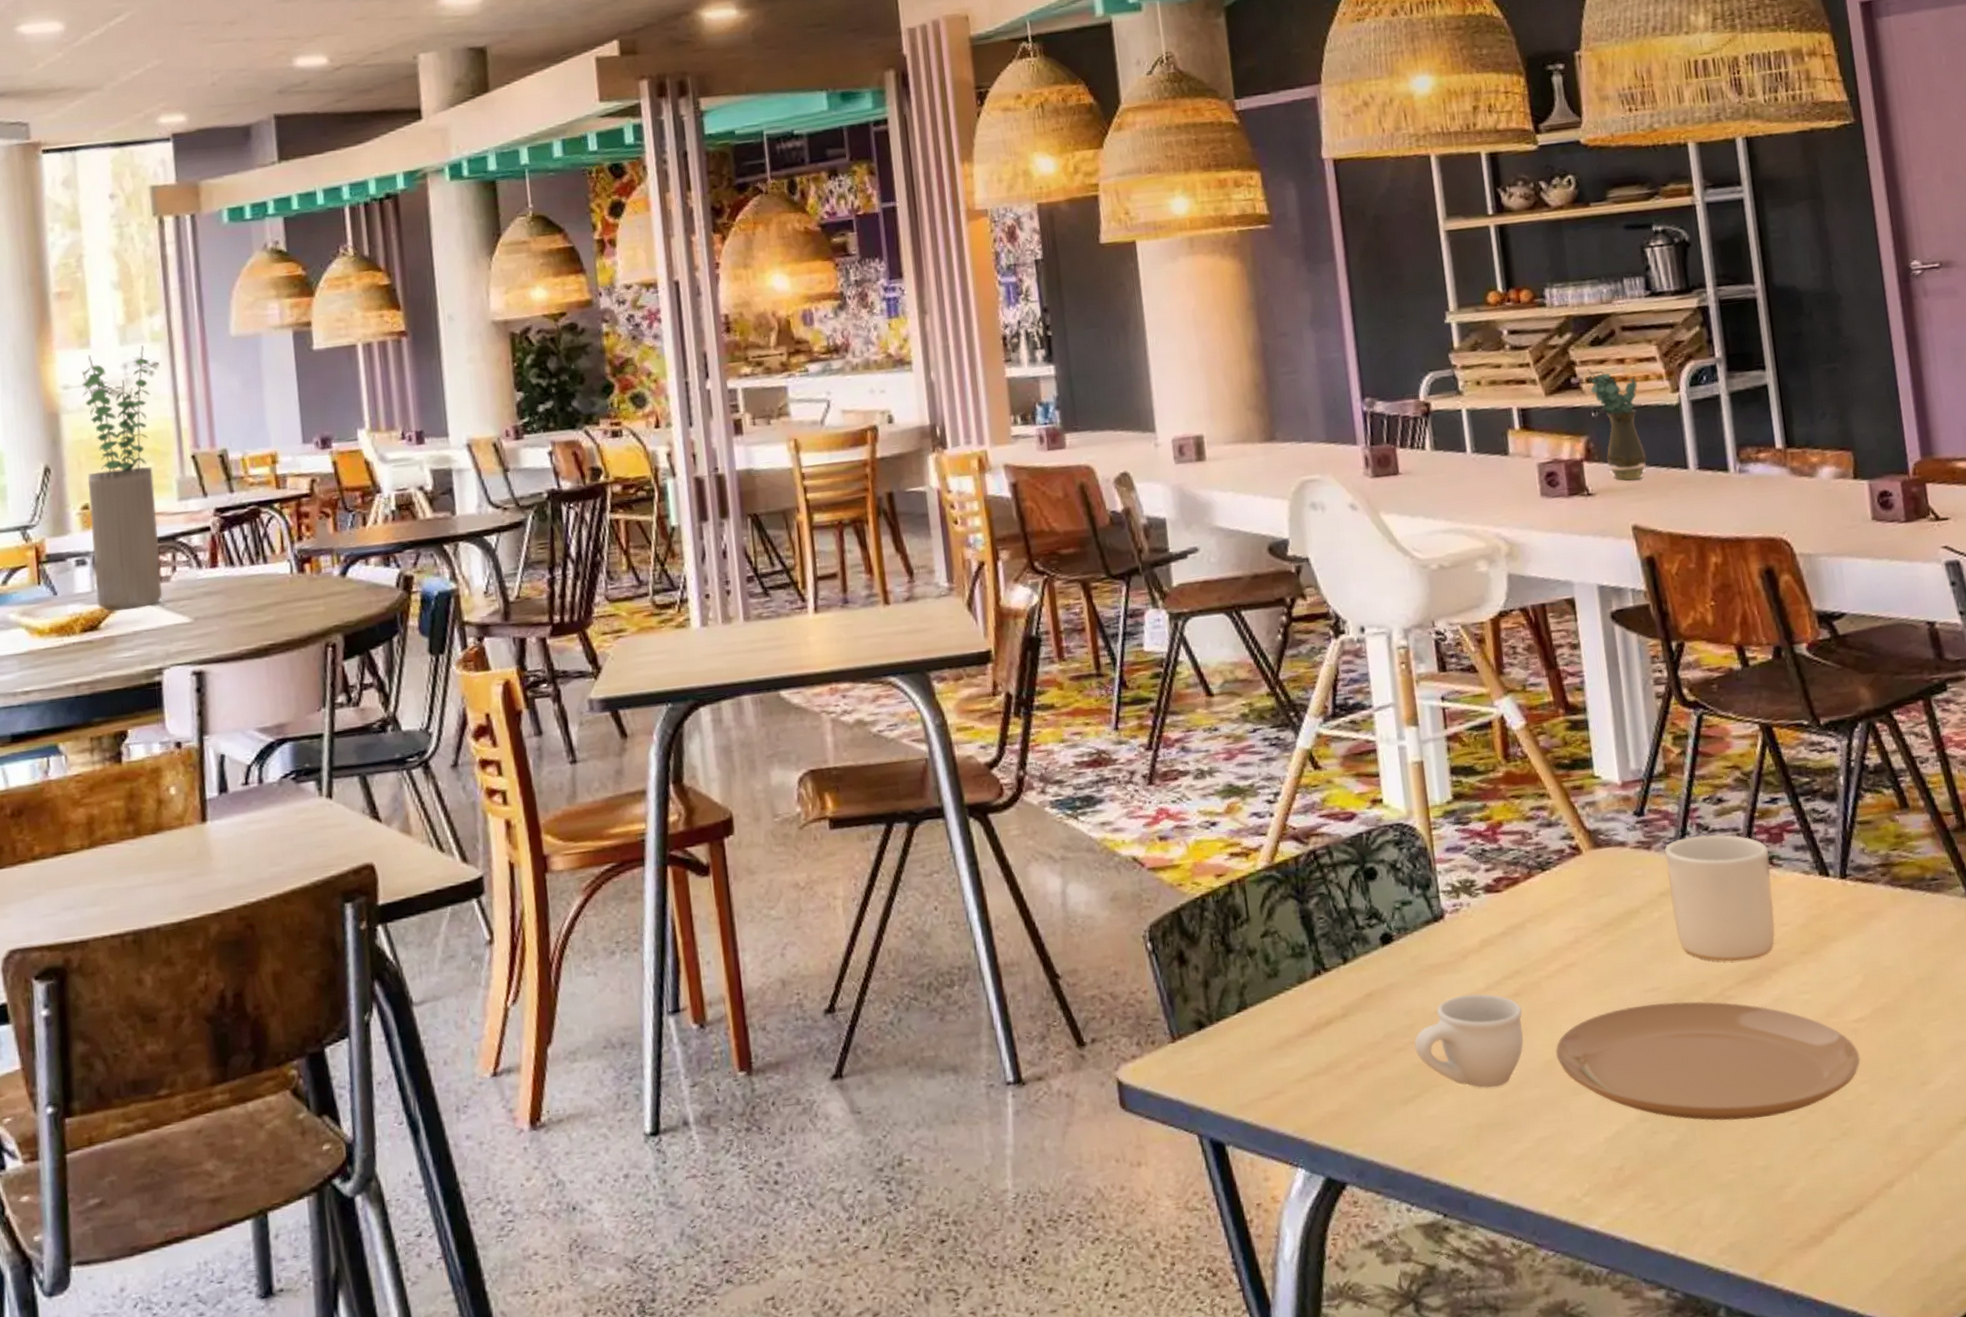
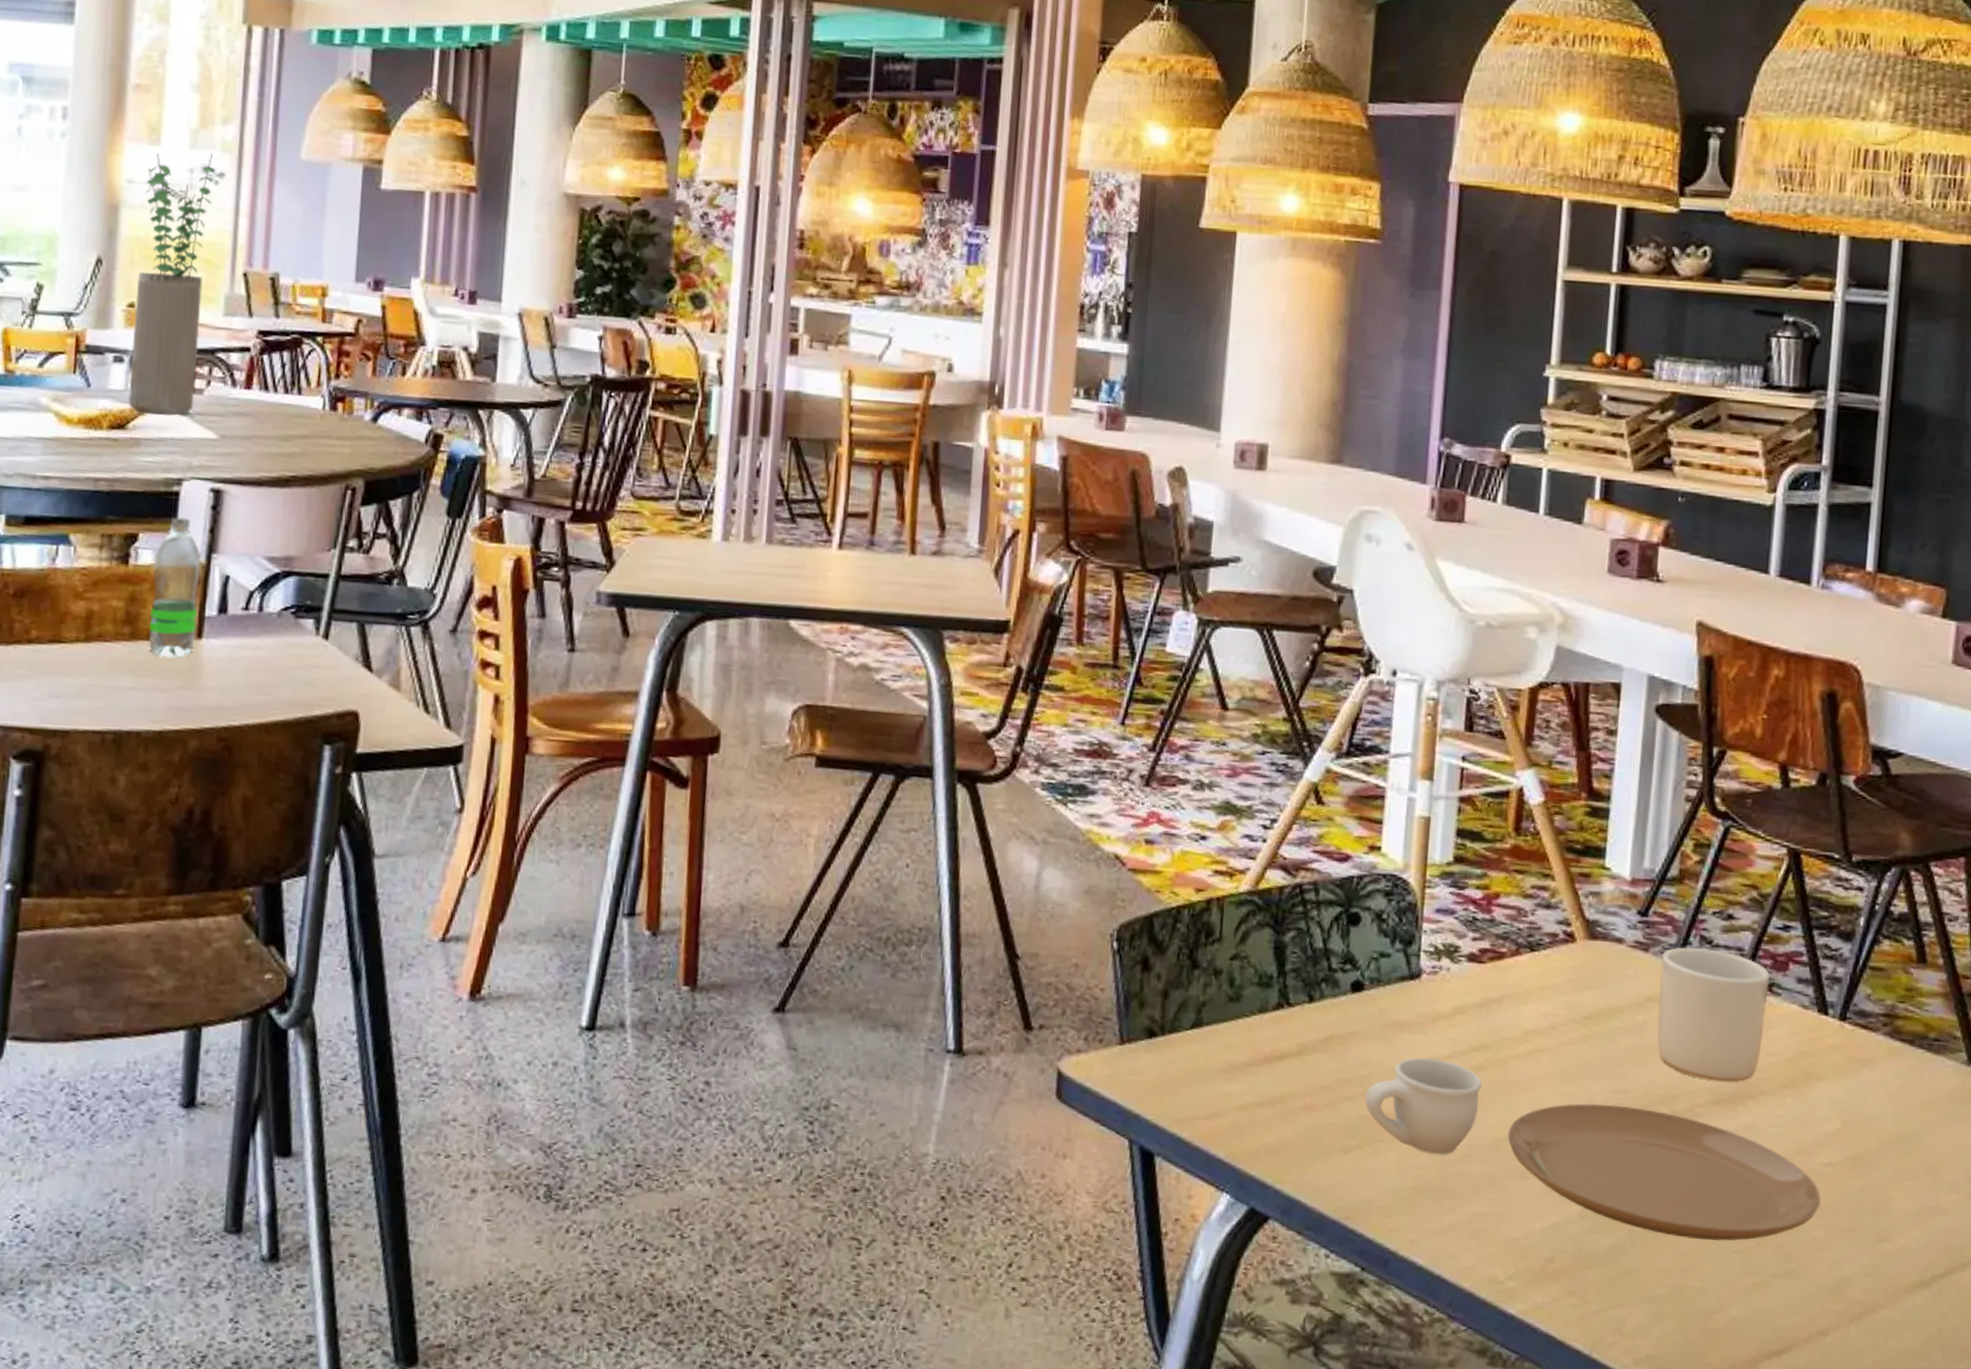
bottle: none [147,705,200,849] -> present [148,517,202,658]
vase: present [1587,368,1648,482] -> none [1682,451,1734,575]

